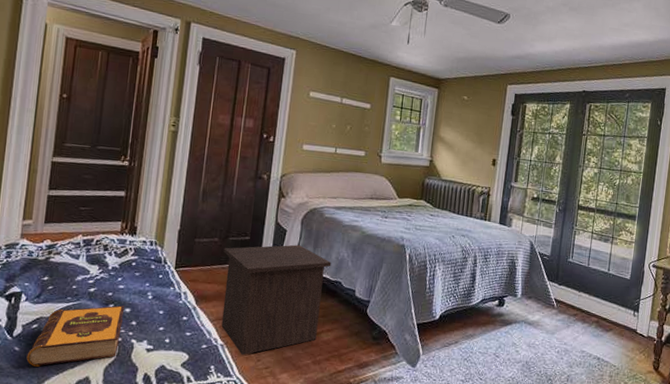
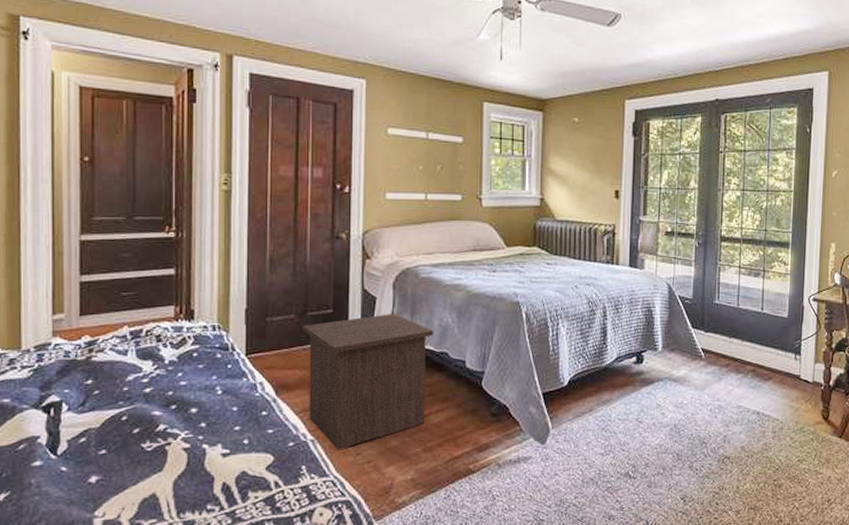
hardback book: present [26,305,125,367] -> none [77,406,190,488]

